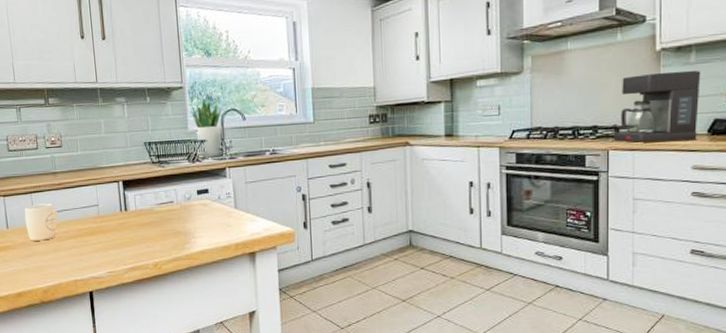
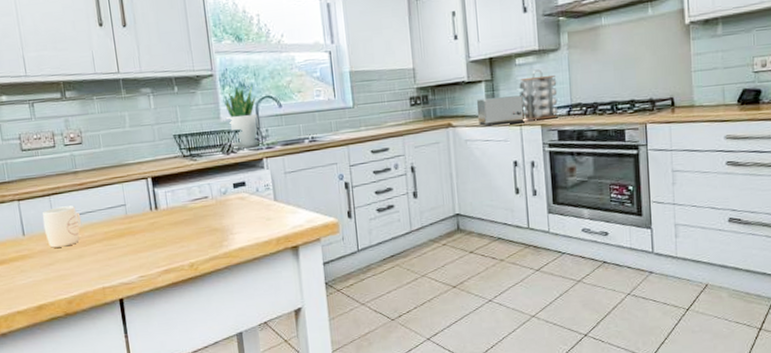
toaster: none [435,117,483,147] -> present [476,95,524,127]
spice rack: none [479,92,518,143] -> present [519,69,558,121]
coffee maker: present [613,70,701,144] -> none [650,42,729,116]

